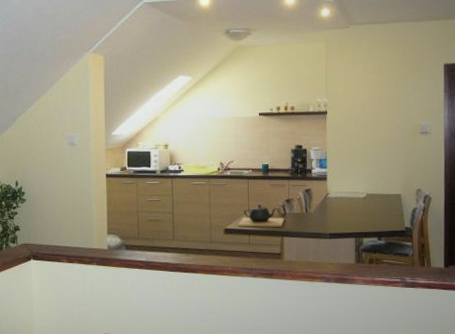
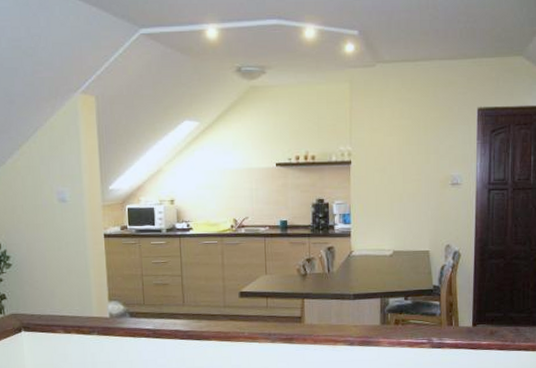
teapot: present [238,204,285,227] -> none [254,264,305,289]

